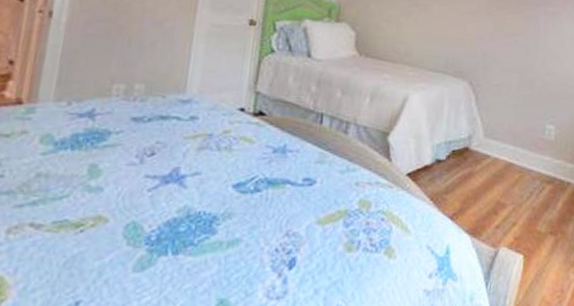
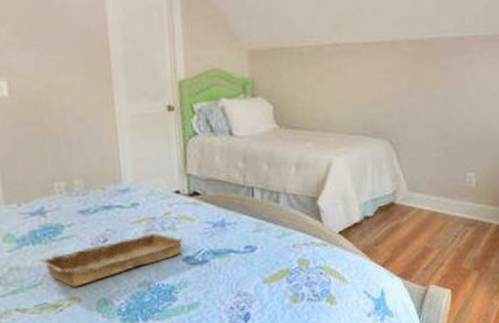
tray: none [72,151,240,205] -> present [38,232,186,287]

